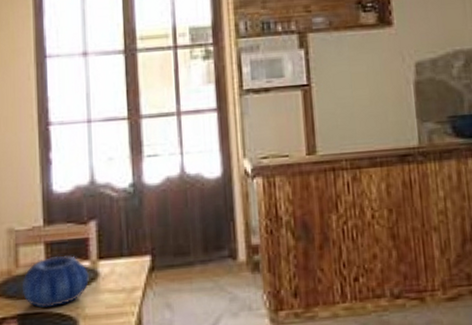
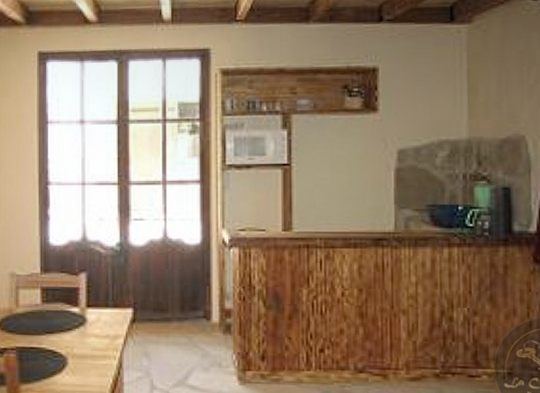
decorative bowl: present [21,255,89,308] -> none [20,300,78,344]

